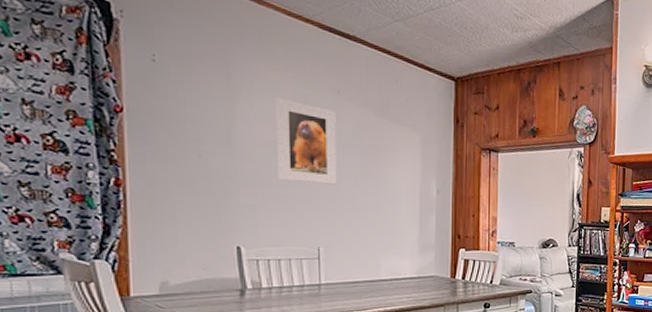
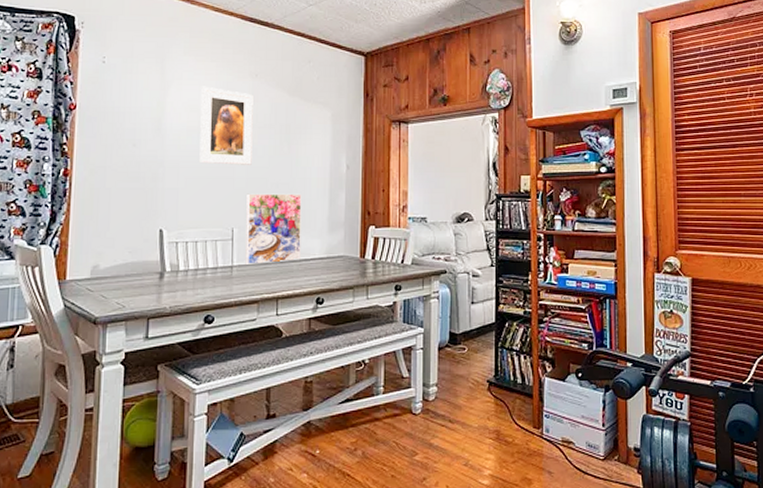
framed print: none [333,213,391,283] -> present [245,193,302,264]

